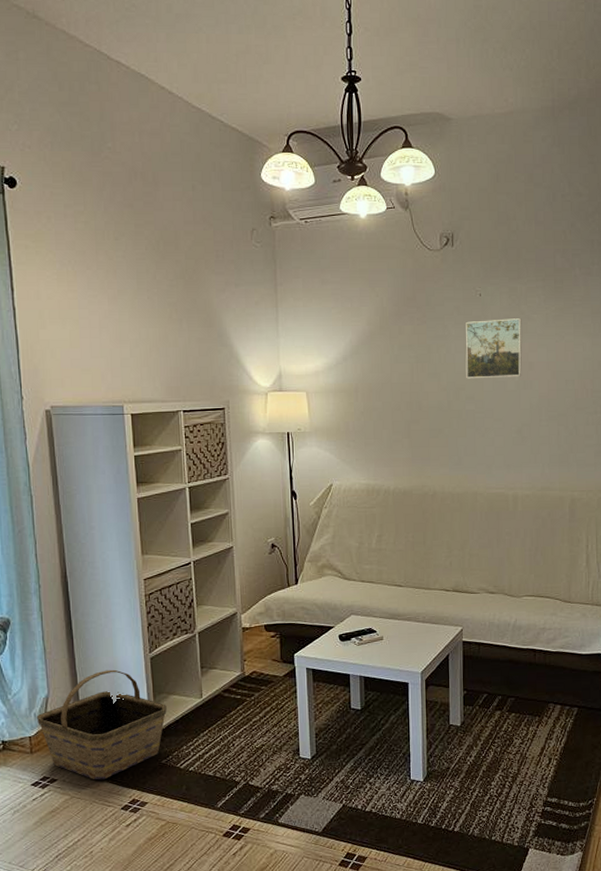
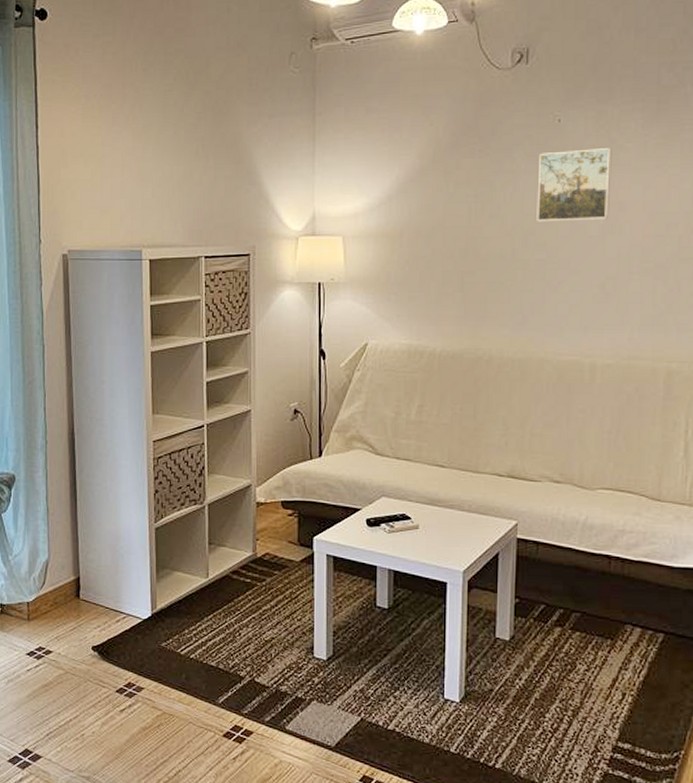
basket: present [36,669,167,780] -> none [35,537,170,658]

